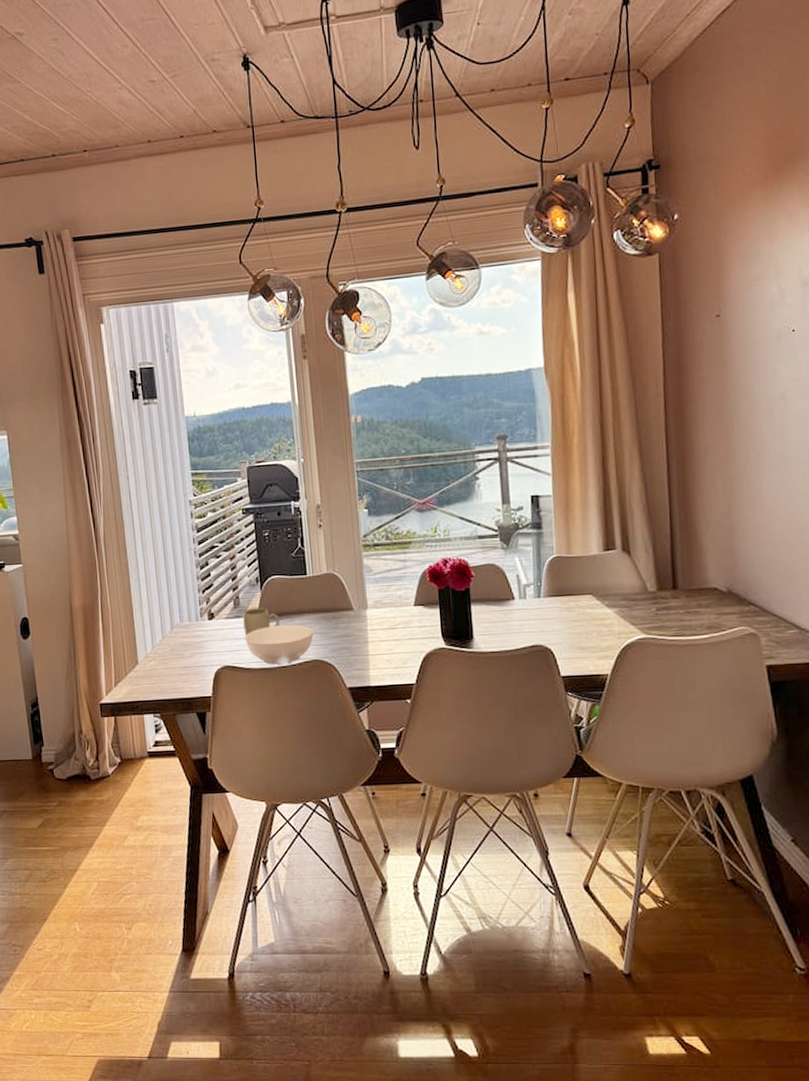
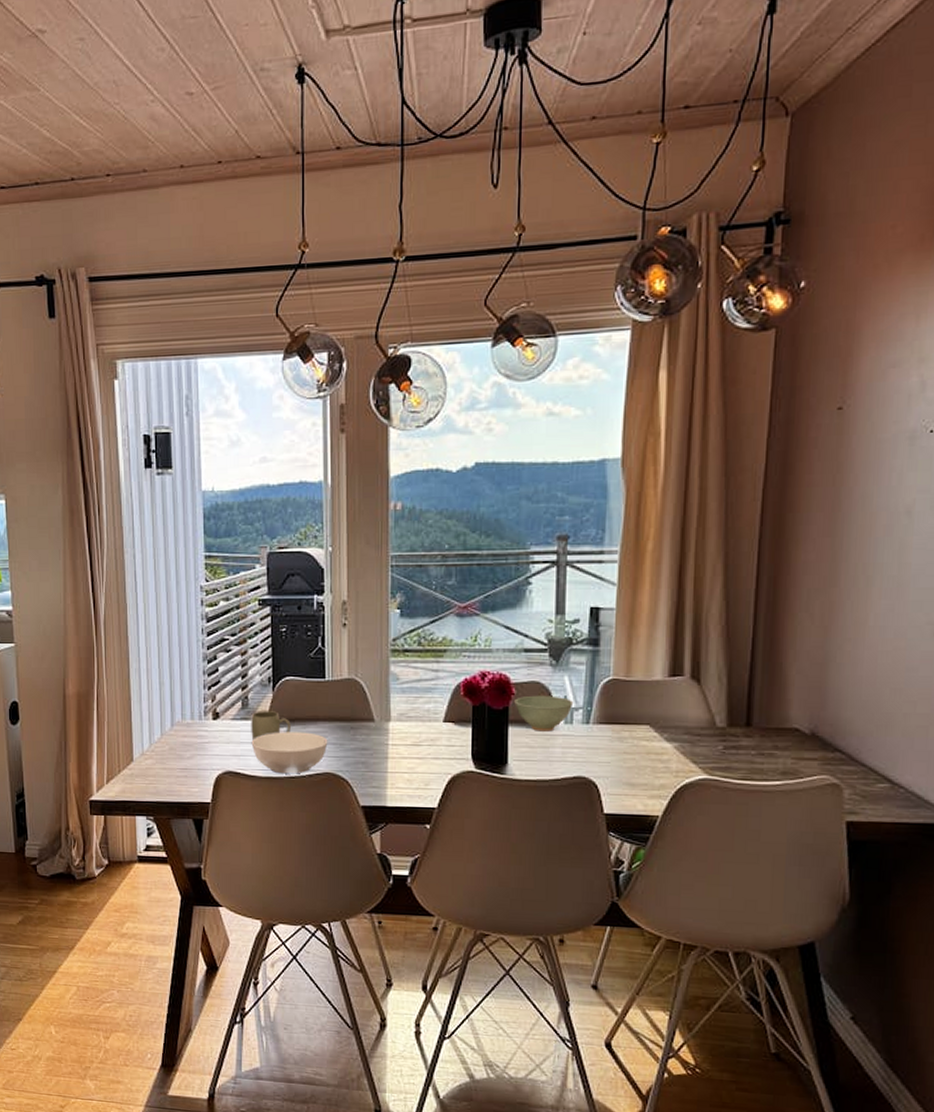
bowl: none [474,575,525,608] -> present [514,695,574,732]

